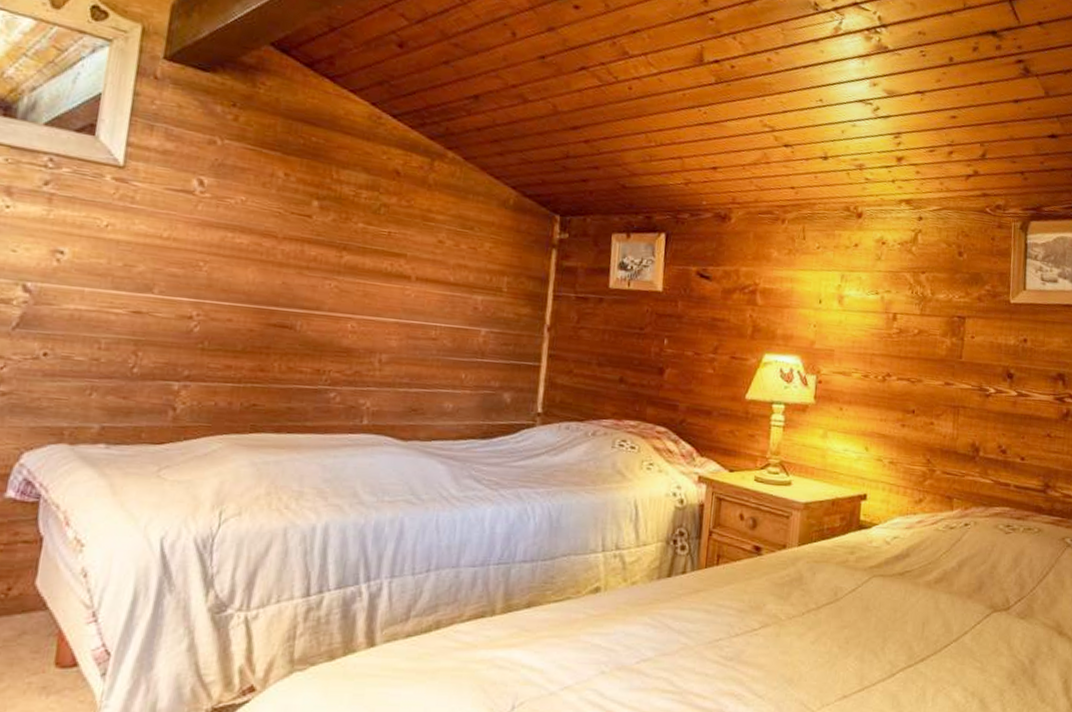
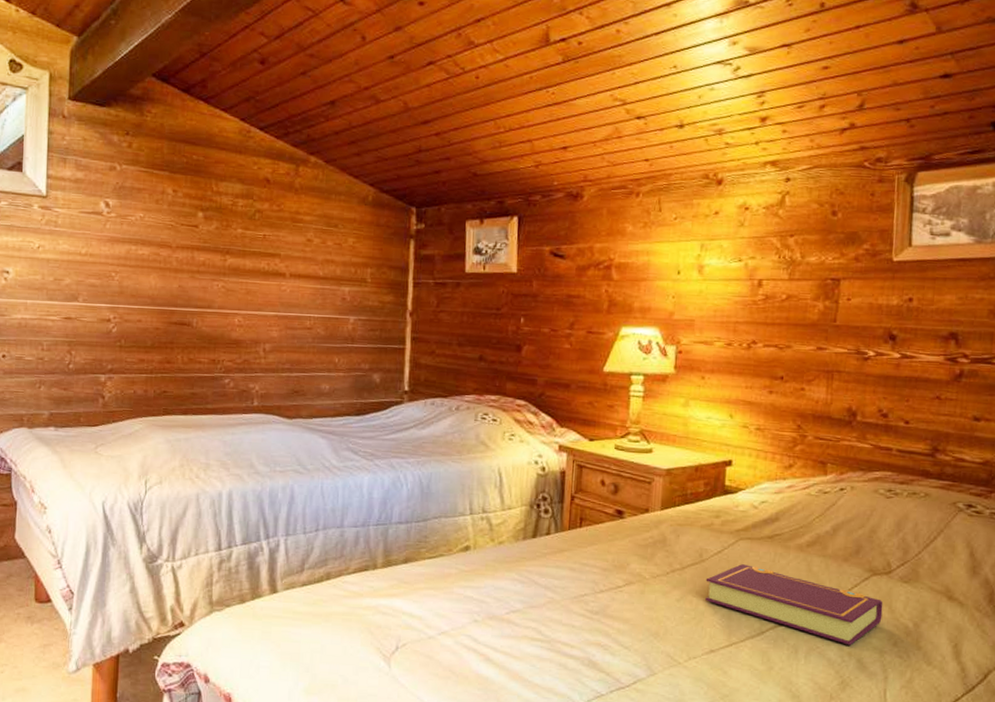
book: none [839,603,1003,685] -> present [705,564,883,646]

